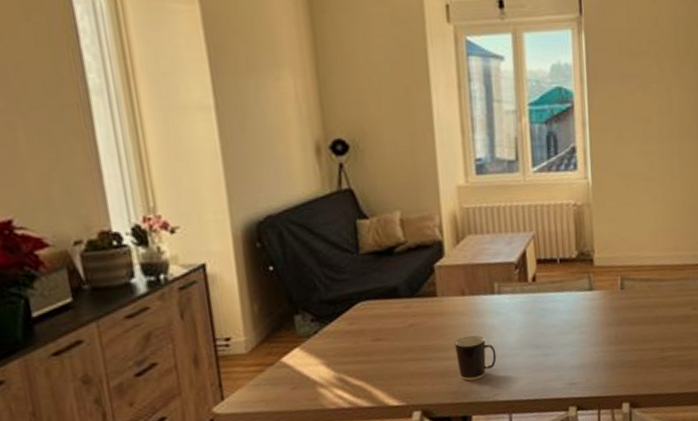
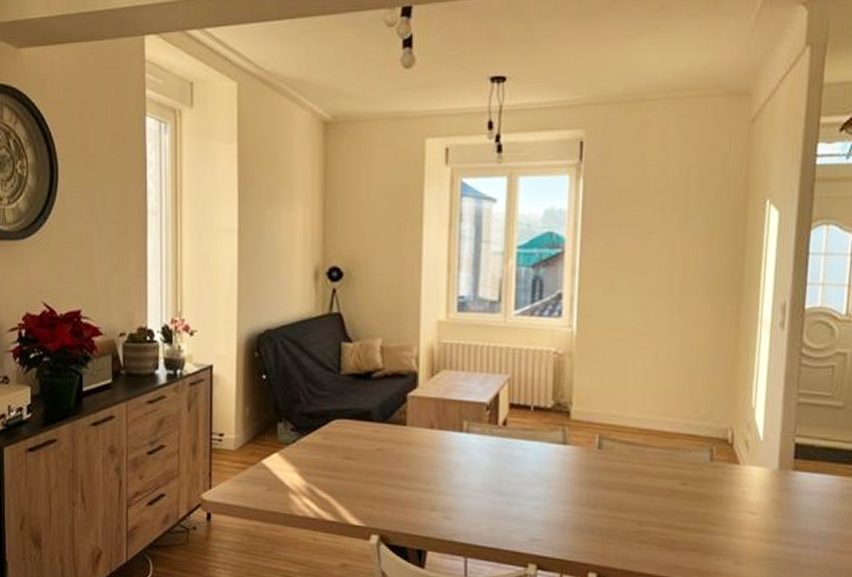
mug: present [455,335,497,381] -> none [418,469,458,516]

